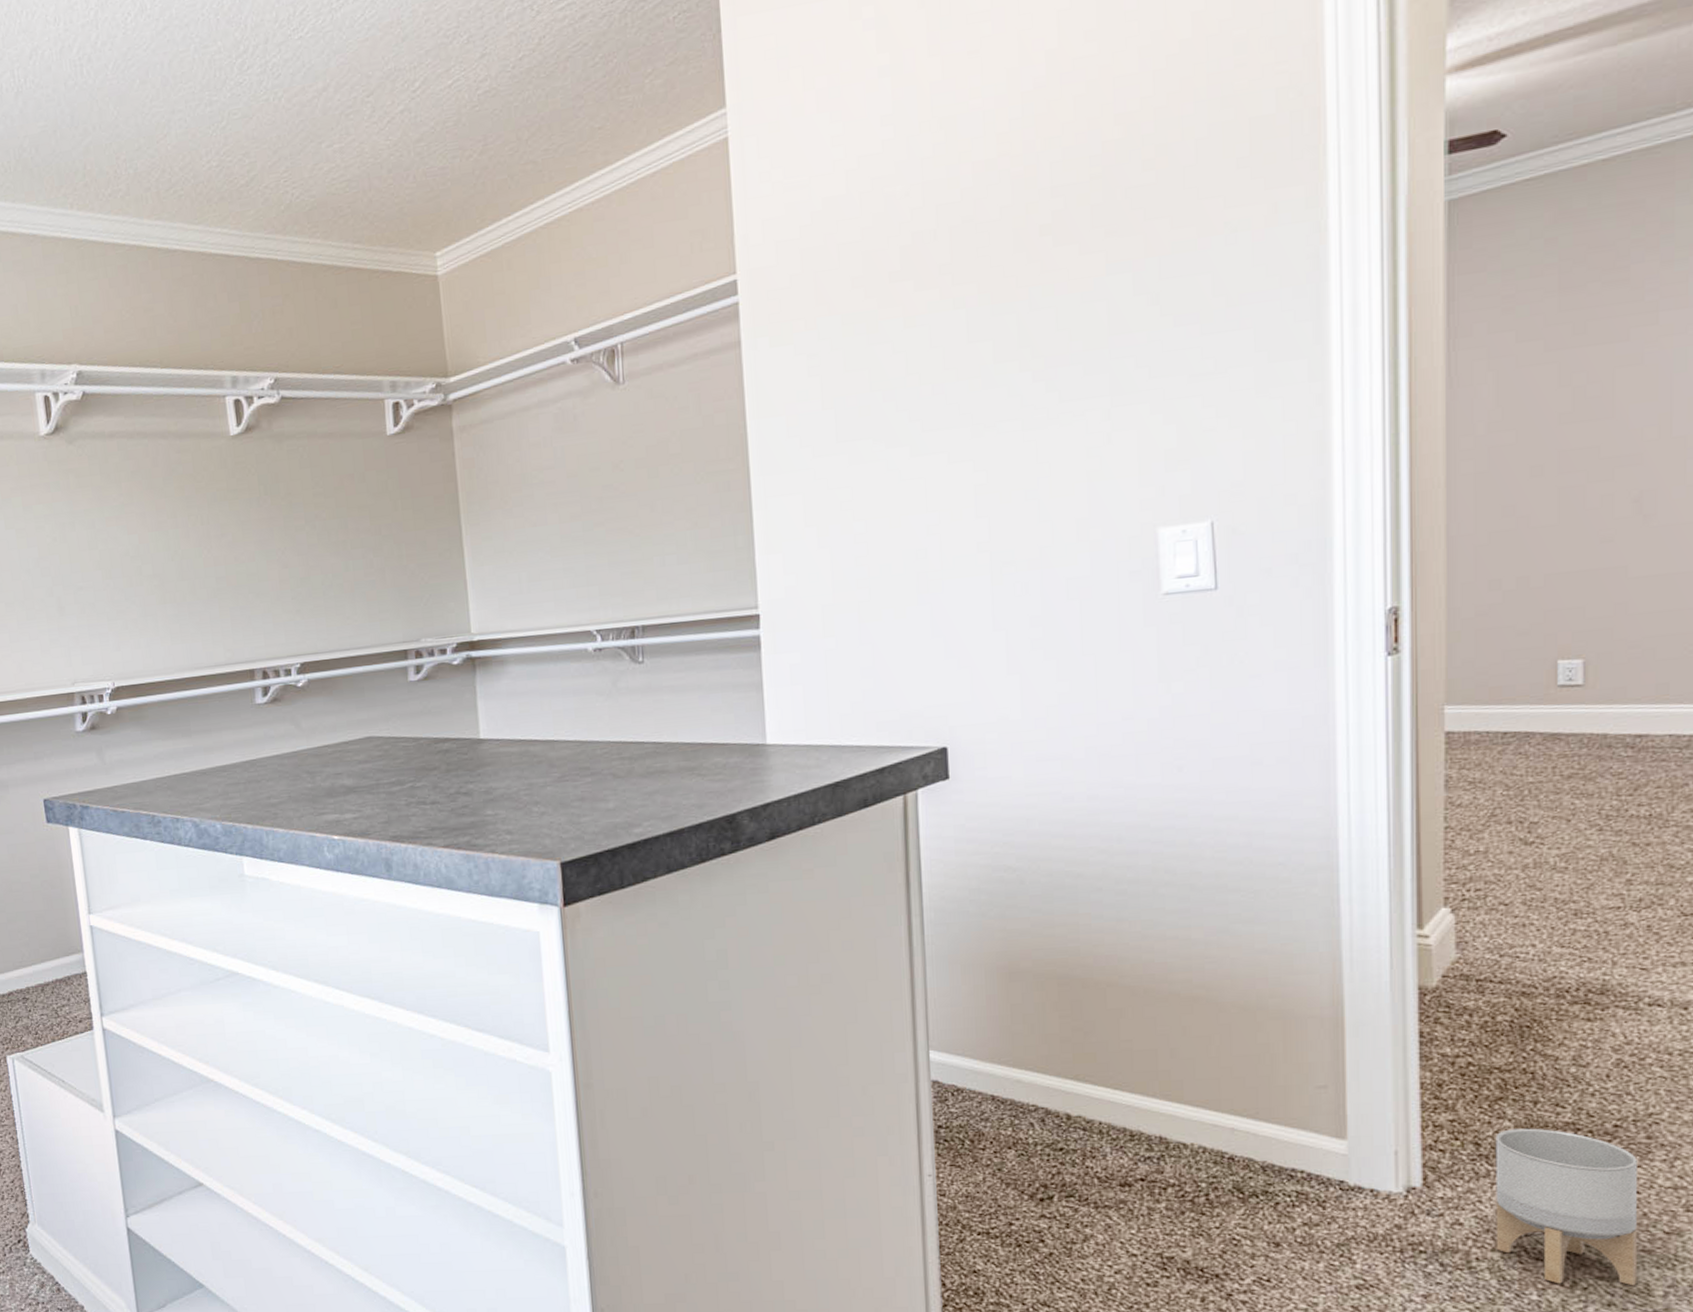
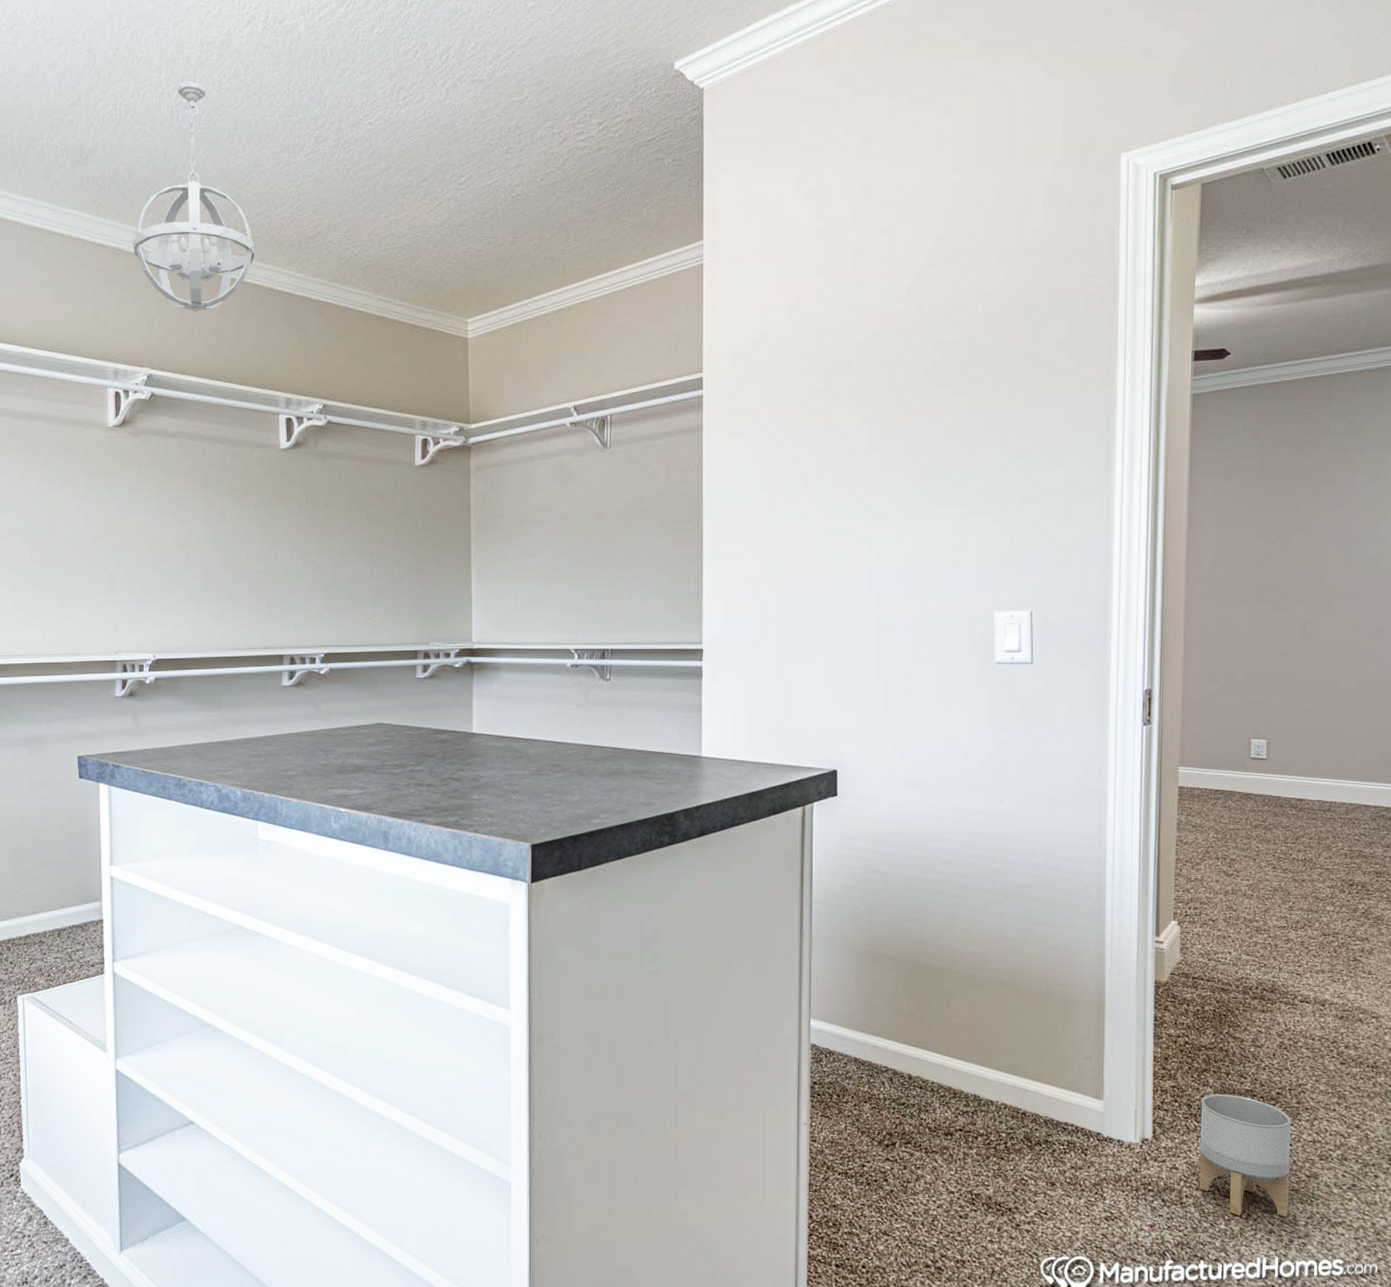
chandelier: none [46,27,182,294] -> present [133,82,255,313]

